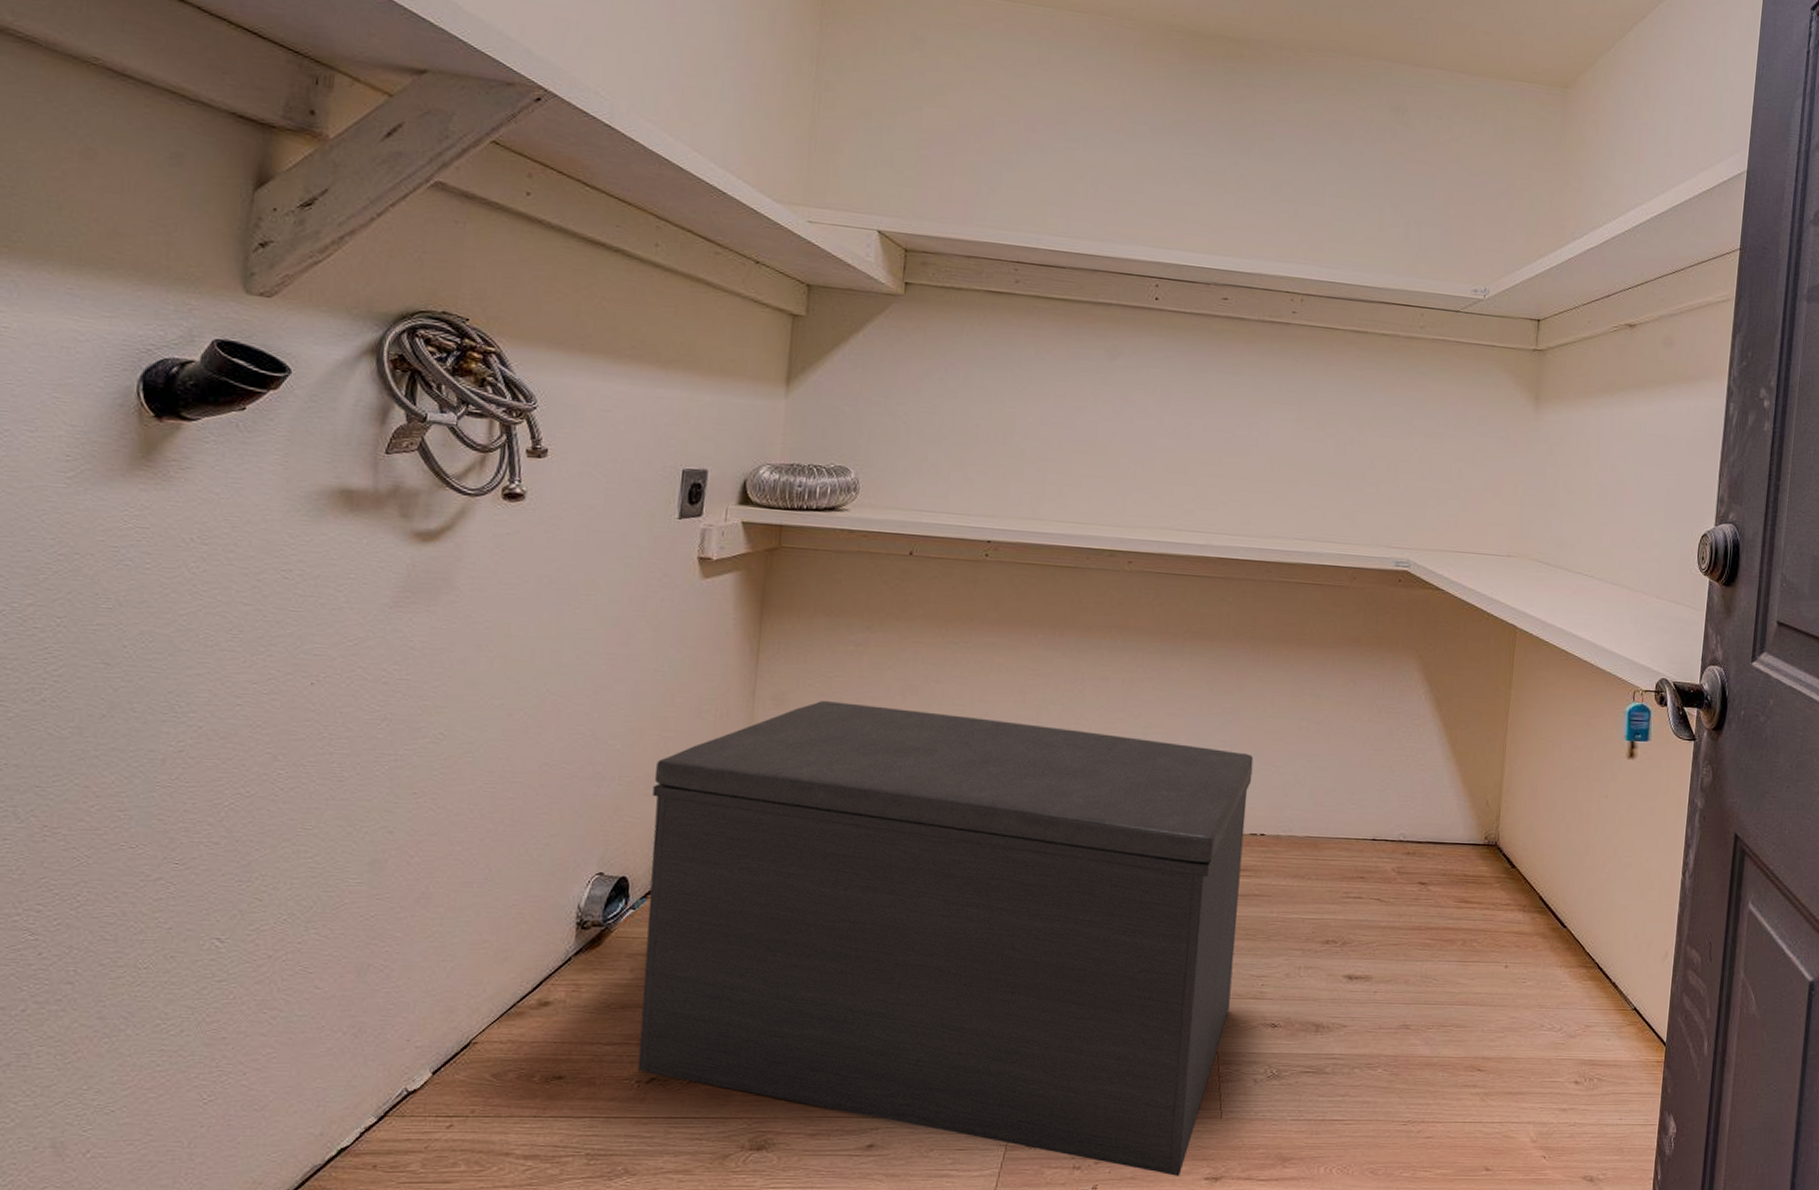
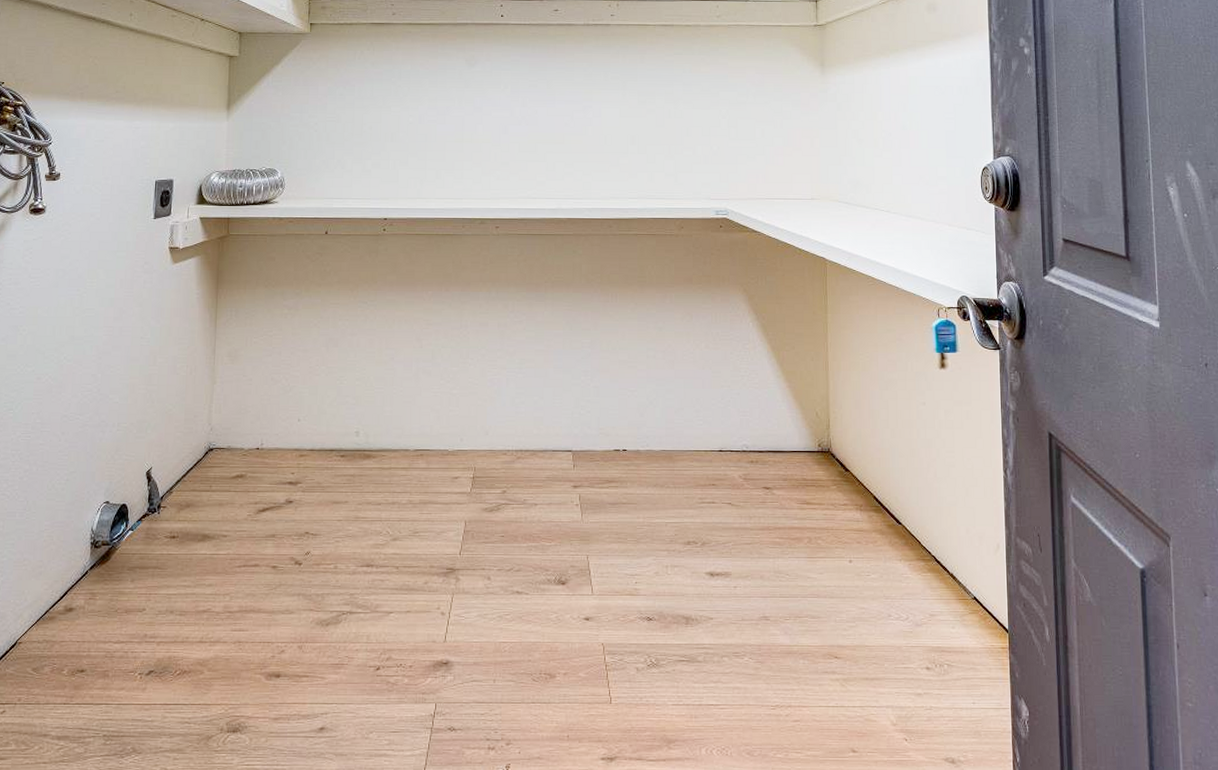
bench: present [638,701,1254,1177] -> none [140,355,611,758]

